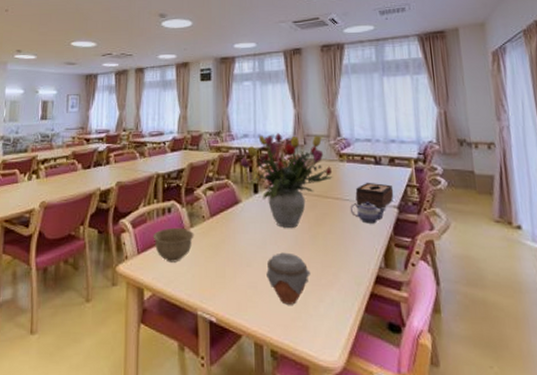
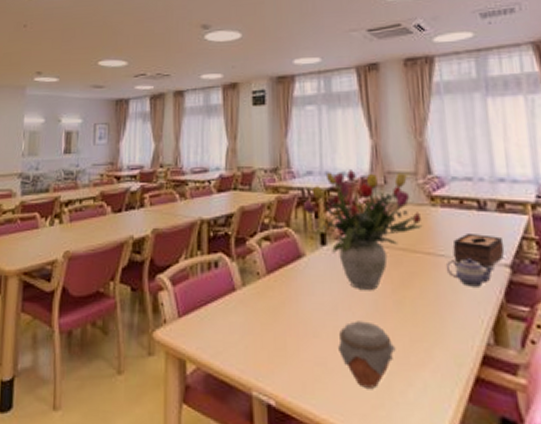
bowl: present [153,227,194,262] -> none [196,286,247,329]

